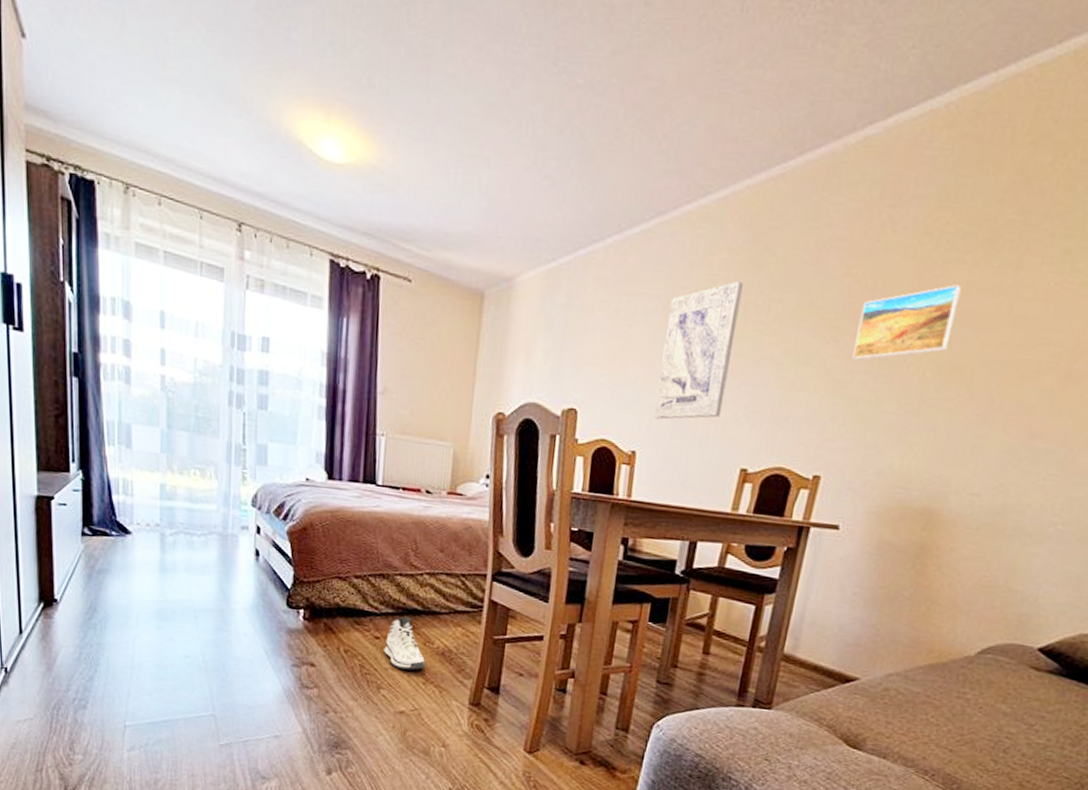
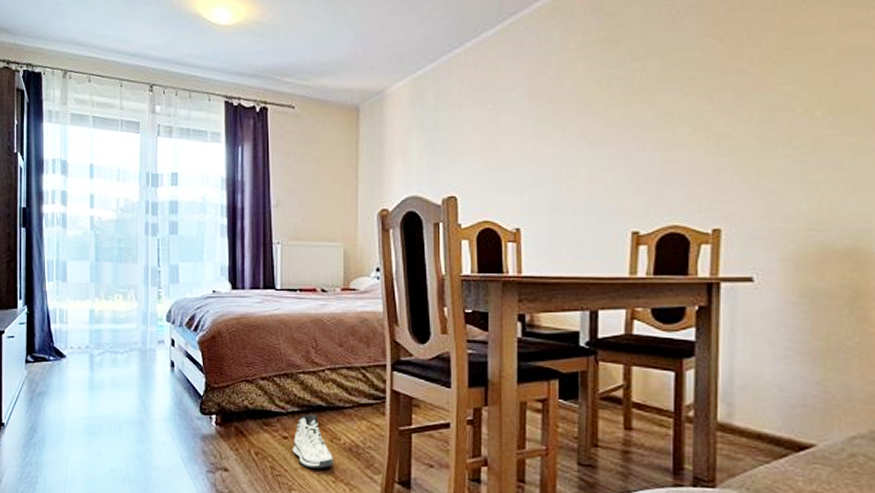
wall art: present [653,280,743,420] -> none [532,58,603,195]
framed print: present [852,285,961,361] -> none [730,25,835,112]

